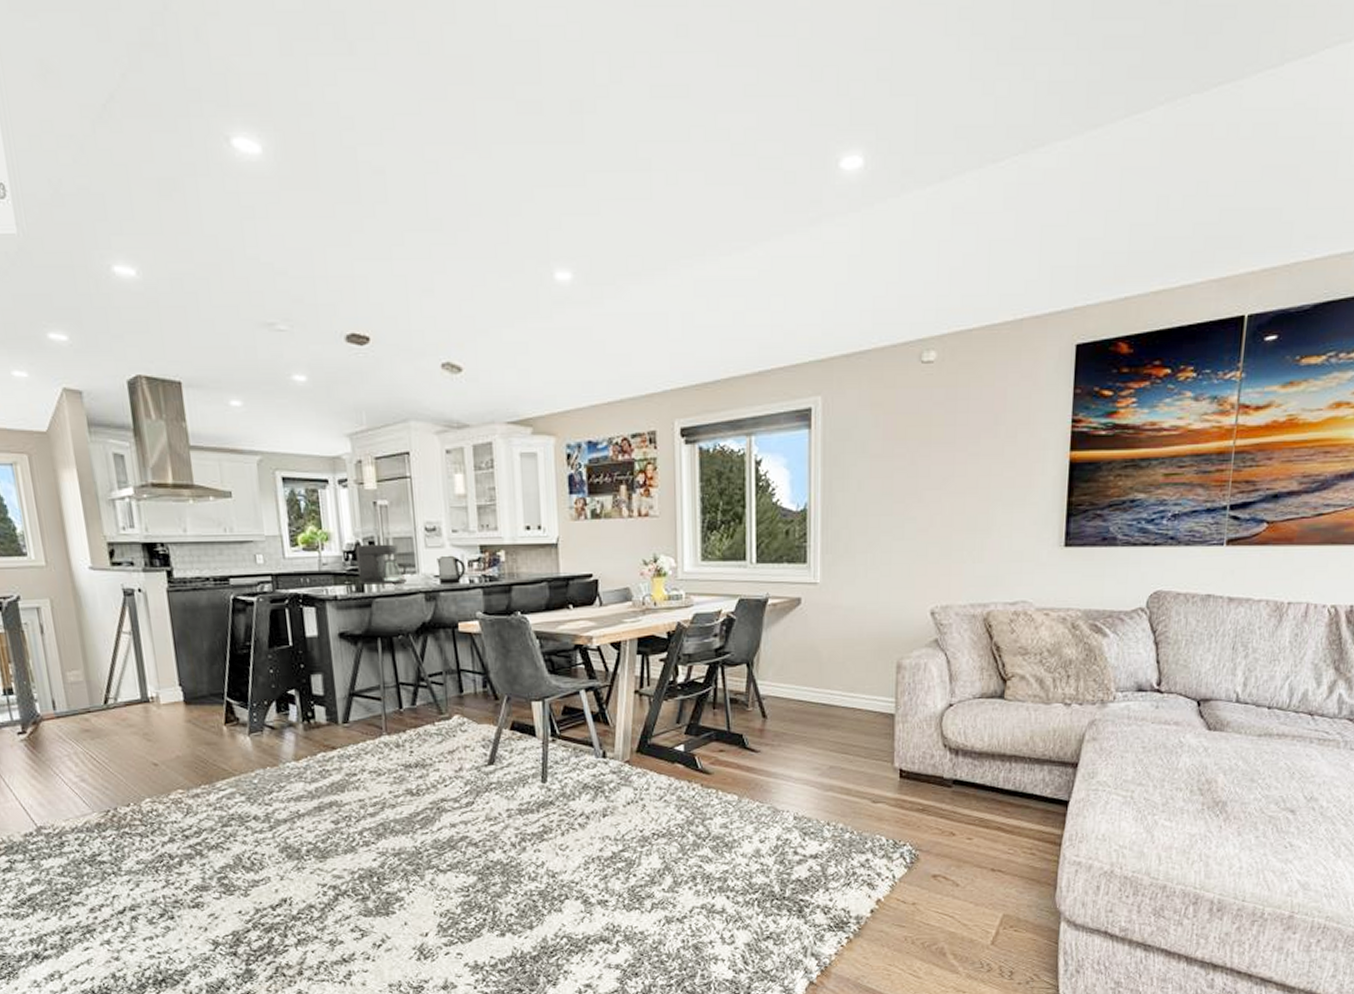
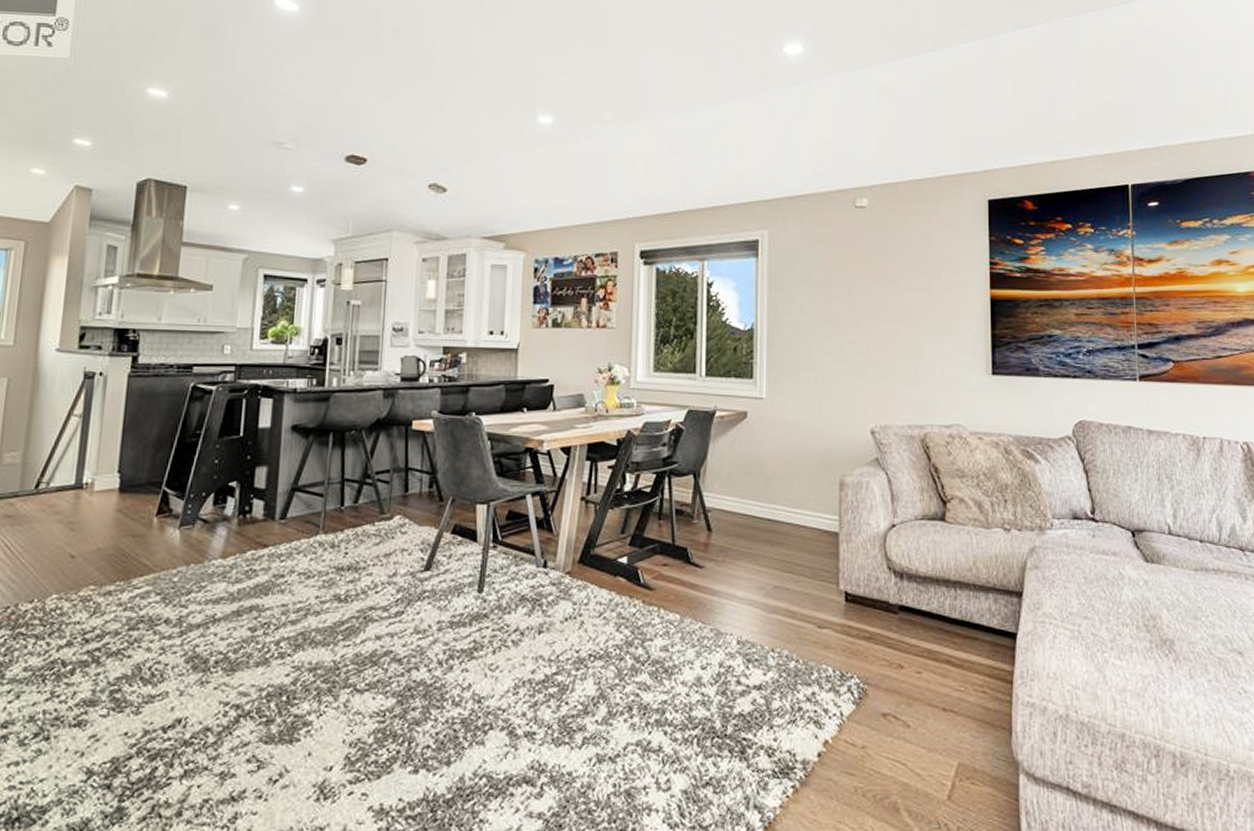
coffee maker: present [355,544,408,586] -> none [320,340,370,380]

